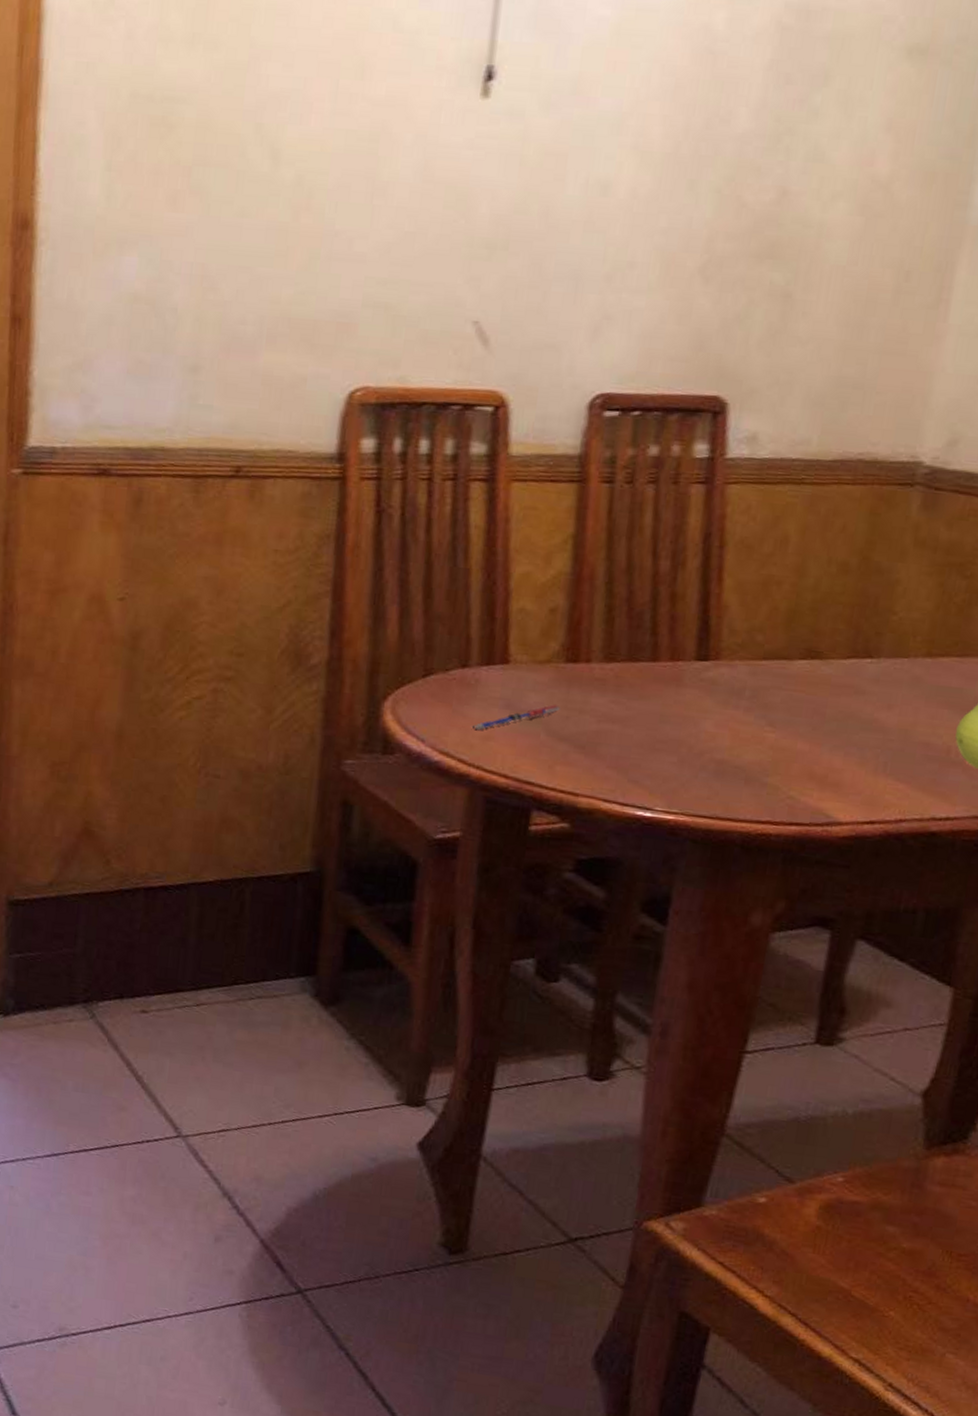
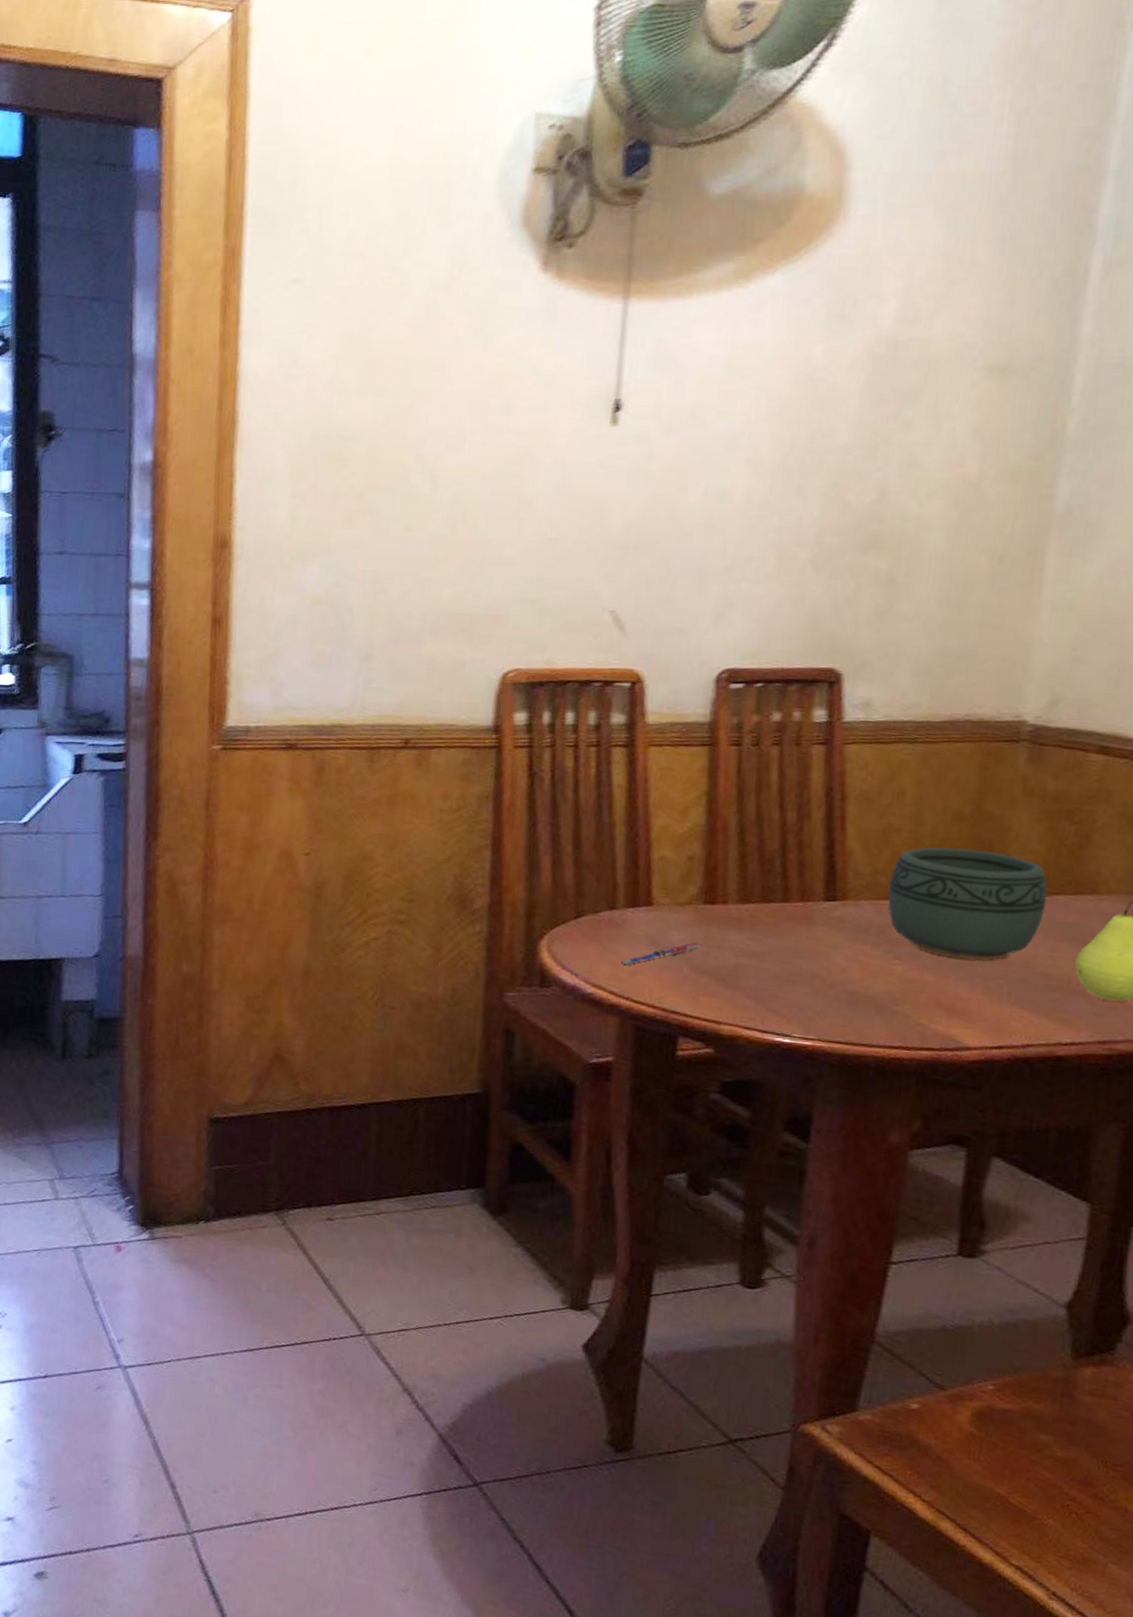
bowl: none [763,602,933,728] -> present [888,847,1048,960]

